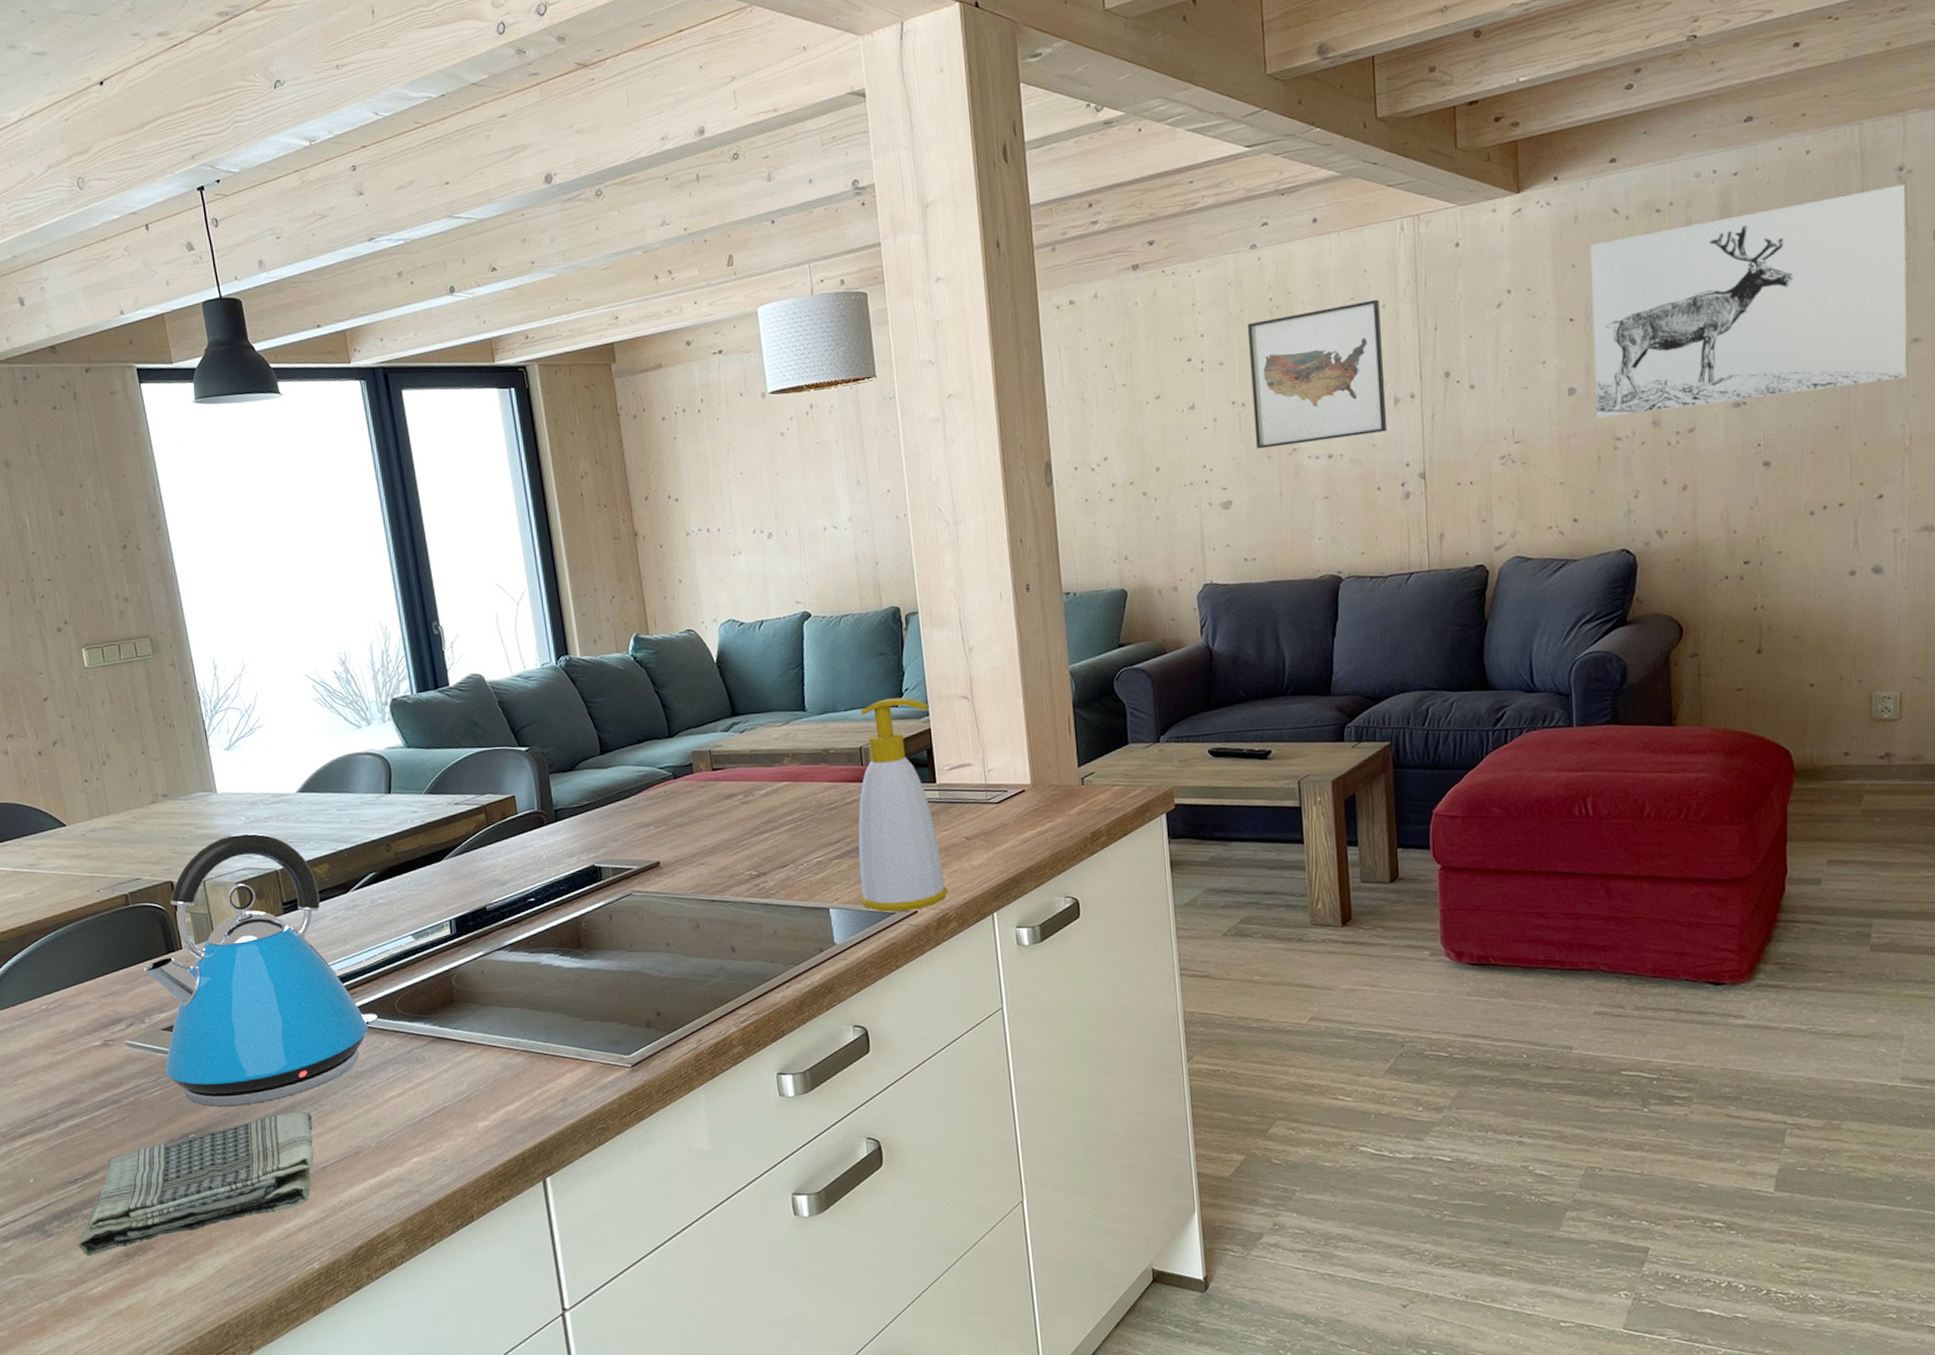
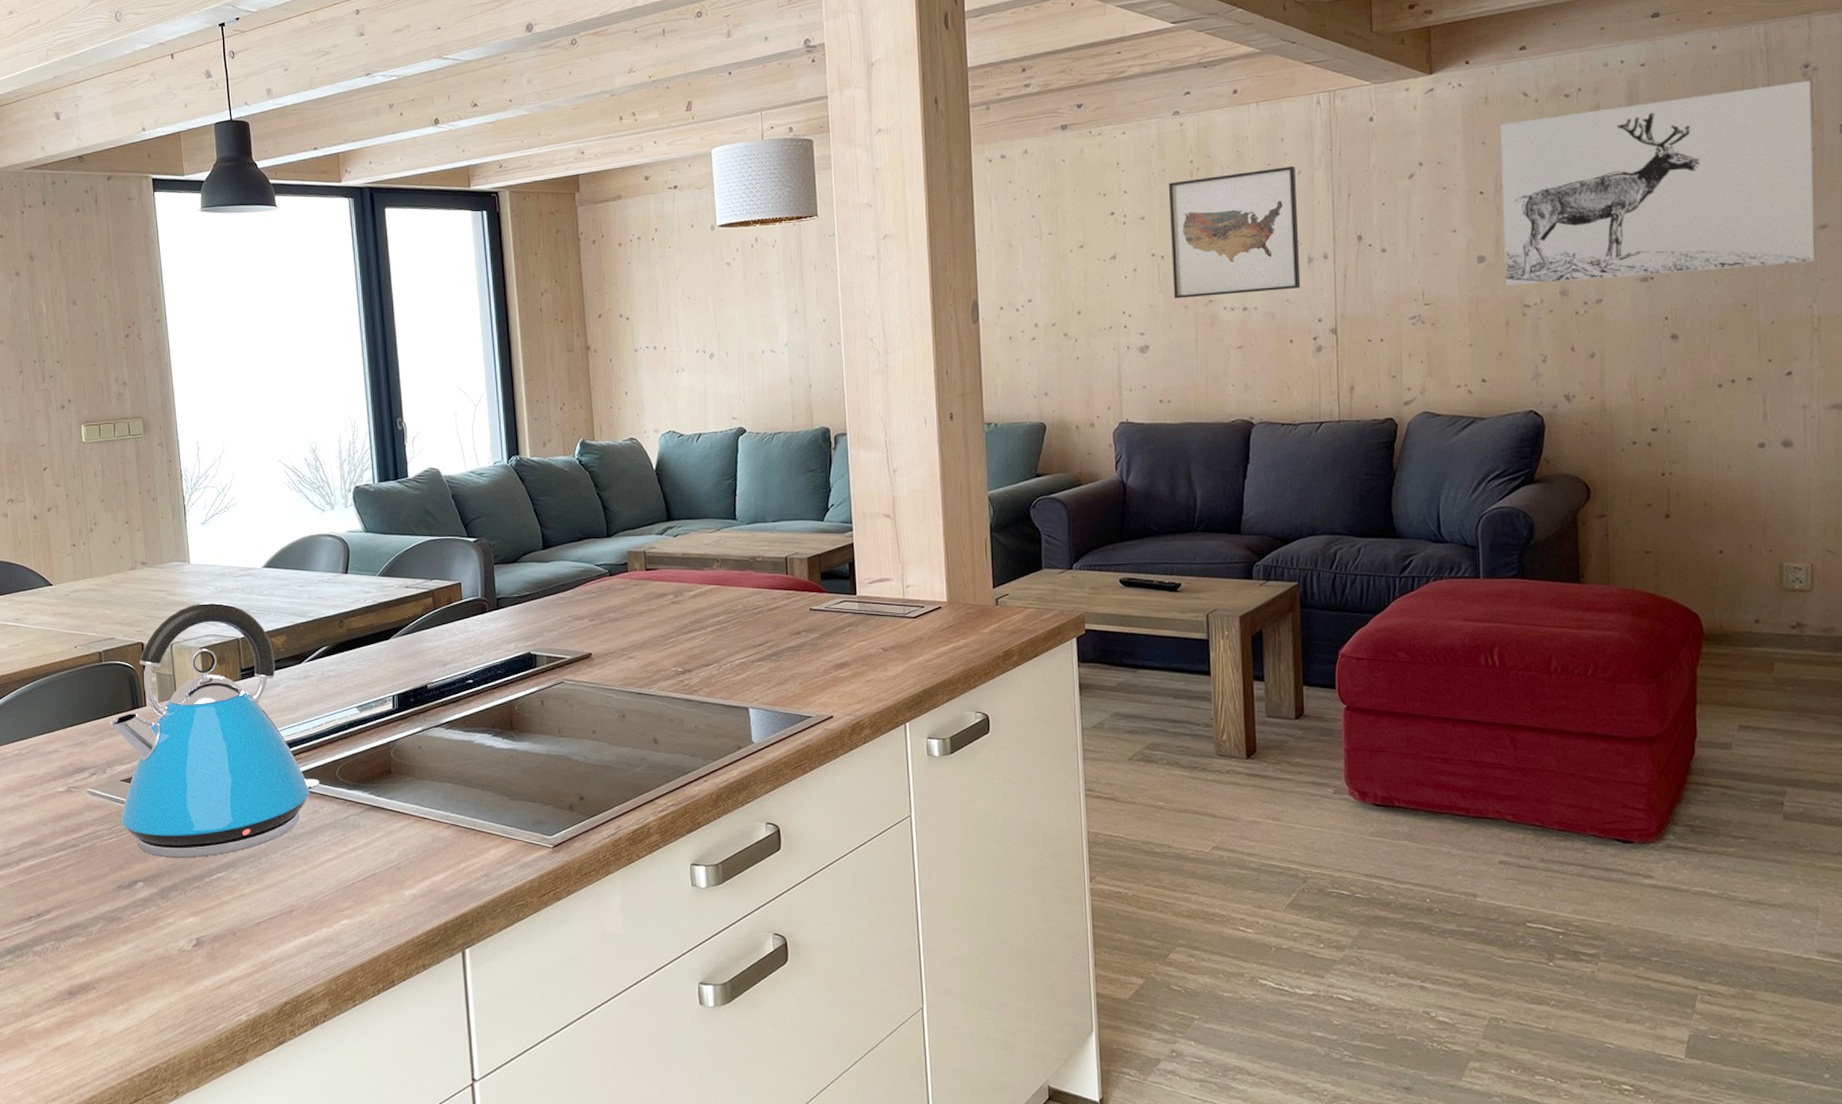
dish towel: present [78,1110,314,1256] -> none [27,867,251,991]
soap bottle: present [858,697,948,912] -> none [778,512,864,715]

